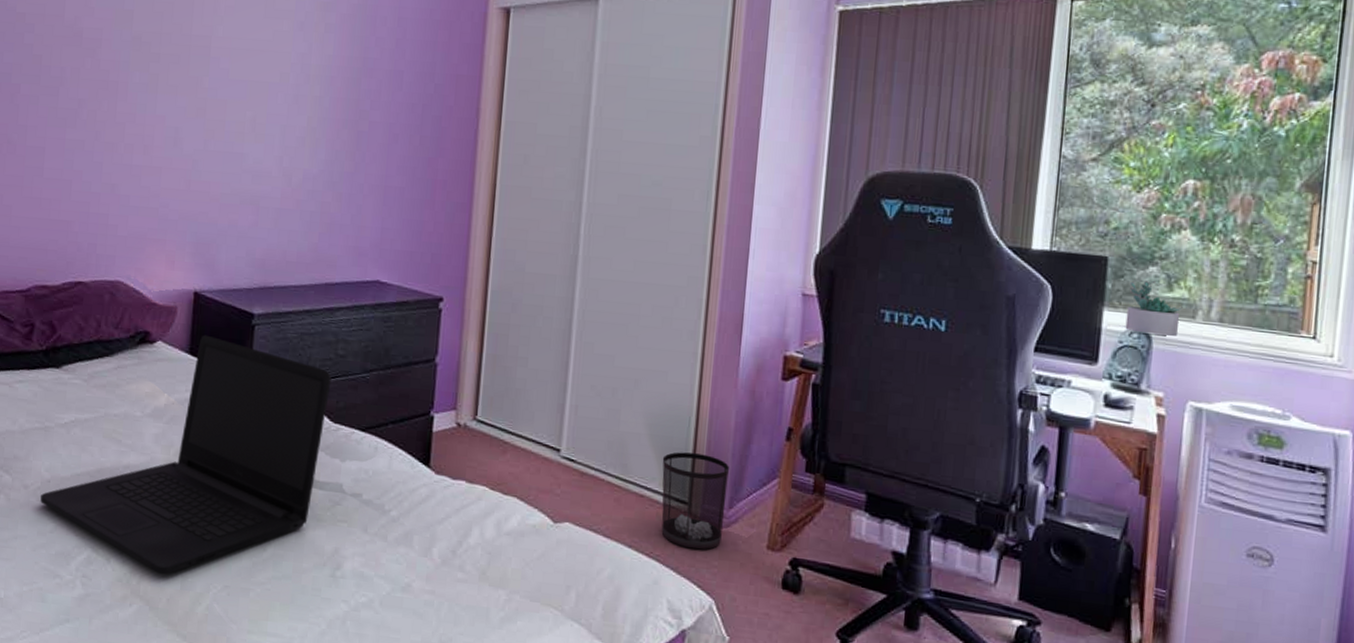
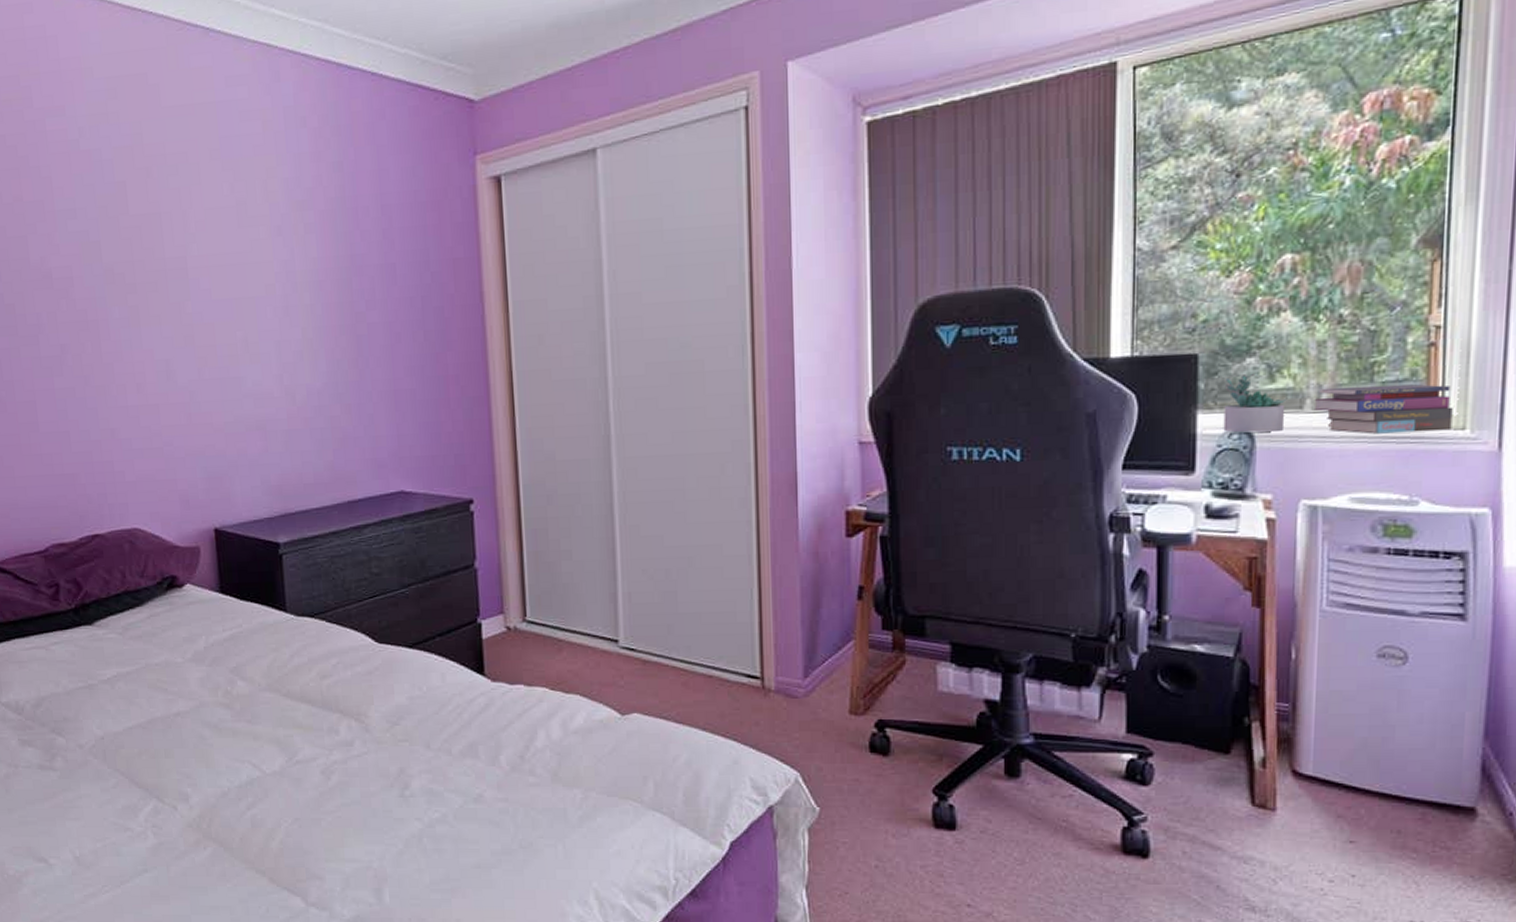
laptop: present [39,335,332,574] -> none [96,571,370,814]
waste bin: present [661,451,730,550] -> none [727,625,801,724]
books: none [1204,302,1324,356] -> present [1313,384,1453,435]

